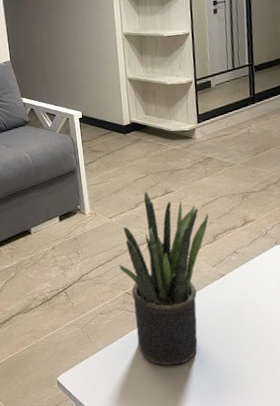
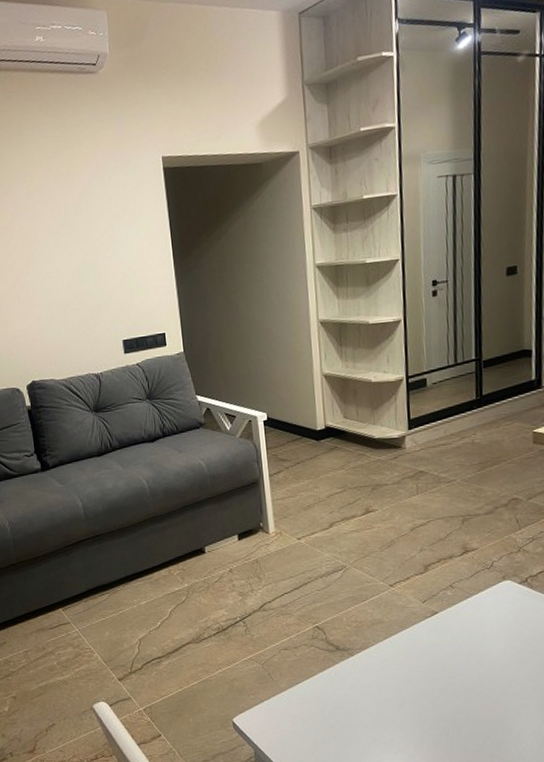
potted plant: present [119,190,209,366] -> none [308,508,420,715]

